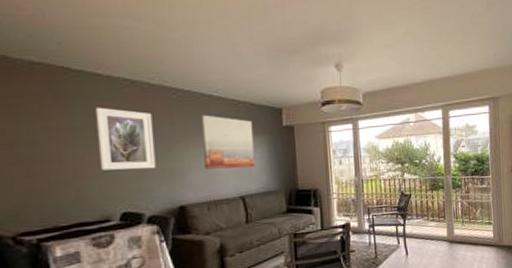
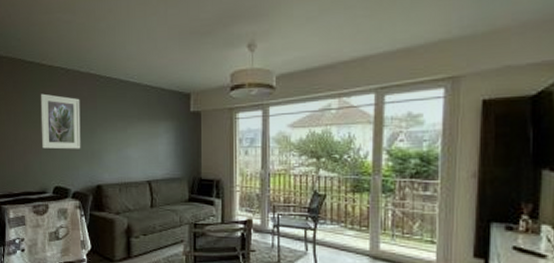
wall art: present [201,115,256,170] -> none [118,100,163,153]

